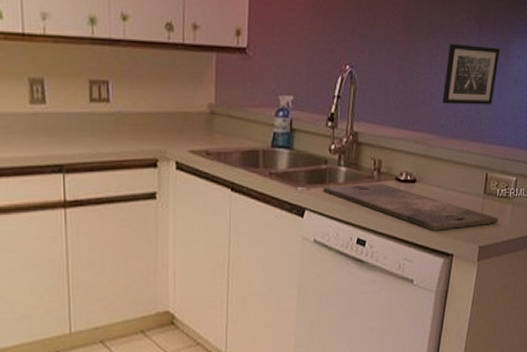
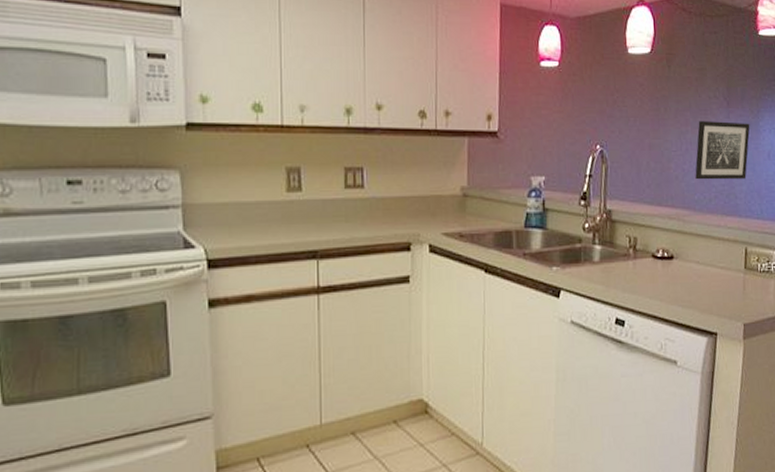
cutting board: present [323,183,498,231] -> none [578,260,762,309]

